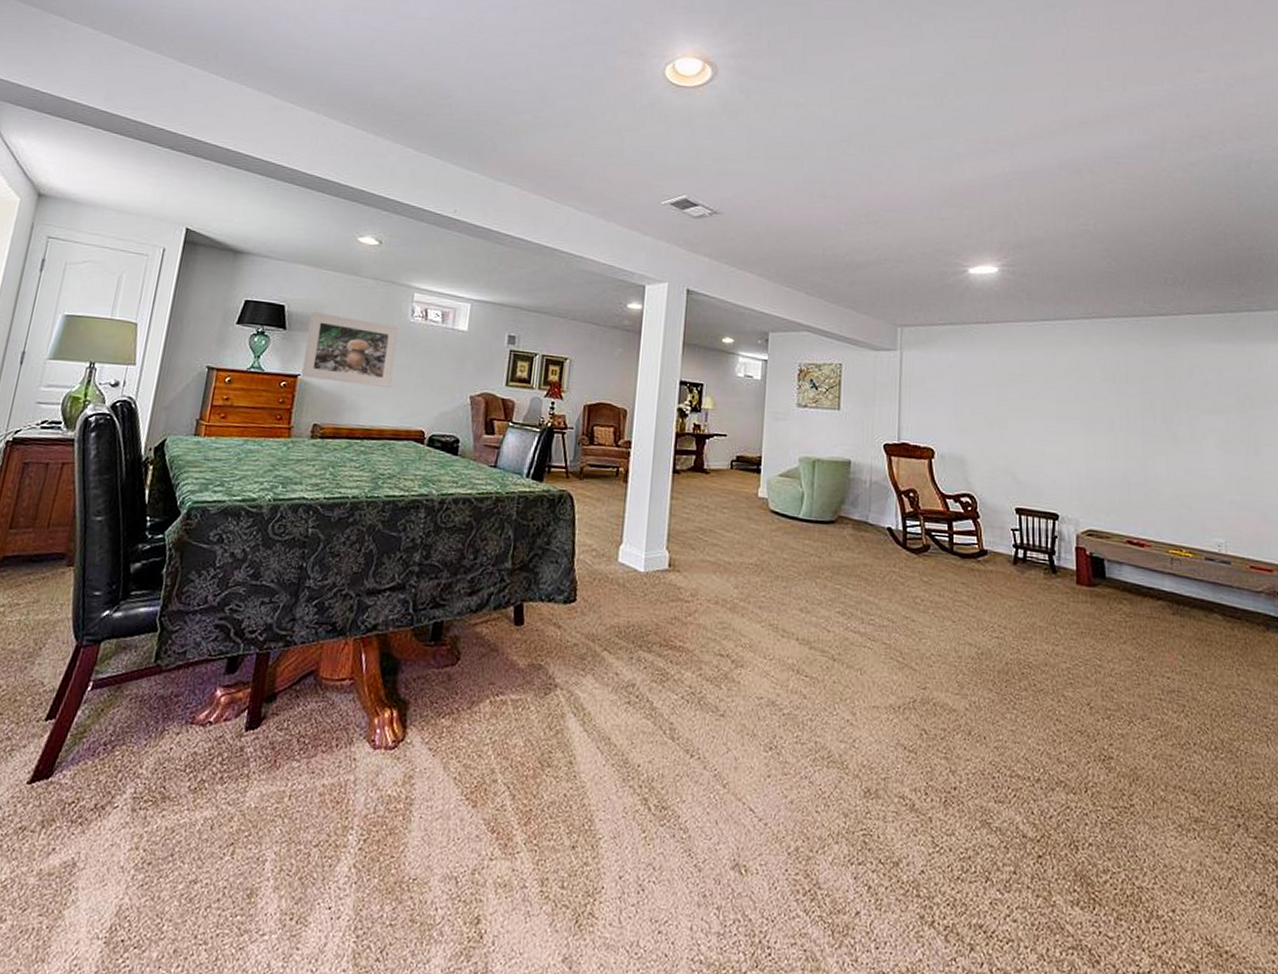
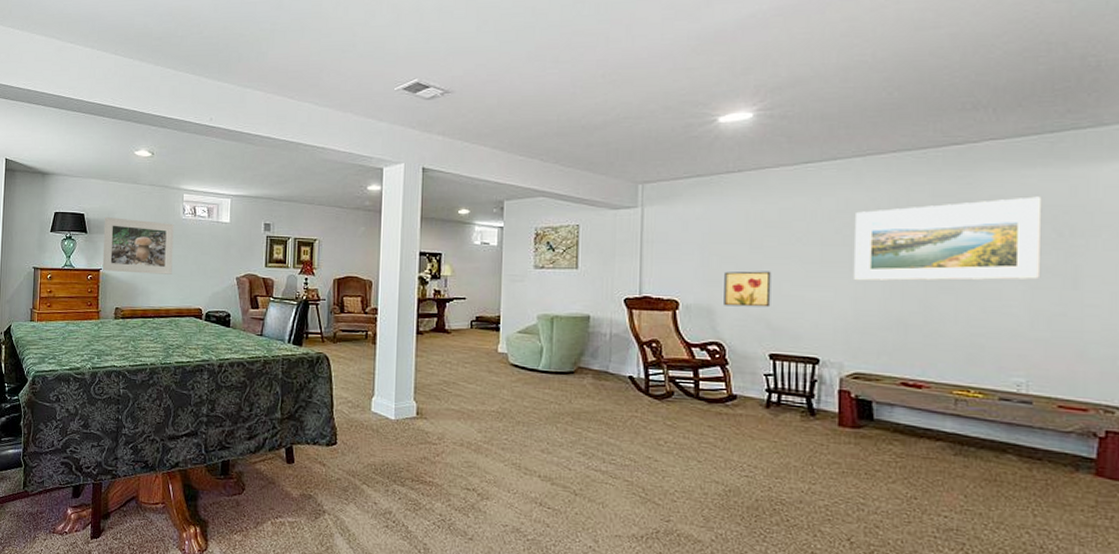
wall art: none [975,421,1016,460] -> present [724,271,772,308]
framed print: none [1084,368,1231,446] -> present [853,196,1042,281]

